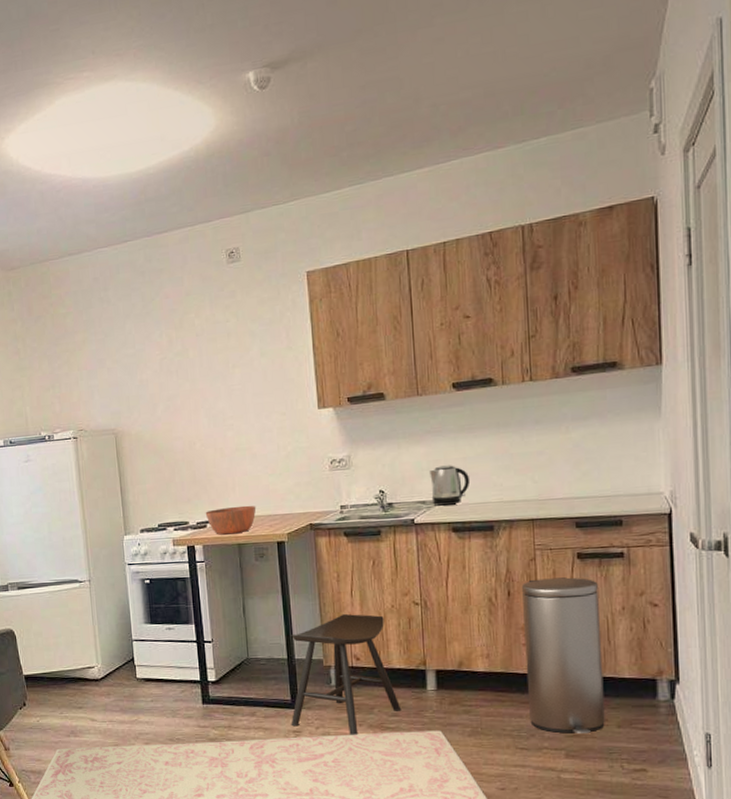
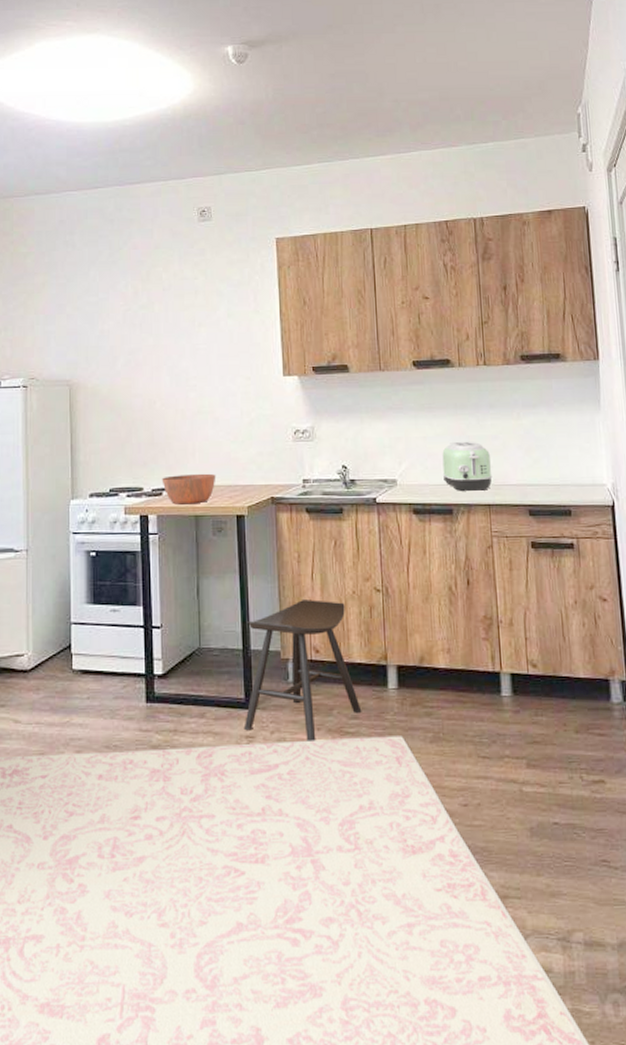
kettle: present [430,465,469,506] -> none [392,443,429,485]
toaster: none [483,458,537,508] -> present [442,441,493,491]
pedal bin: present [521,577,605,735] -> none [479,567,564,741]

